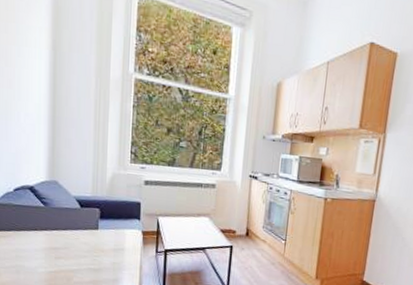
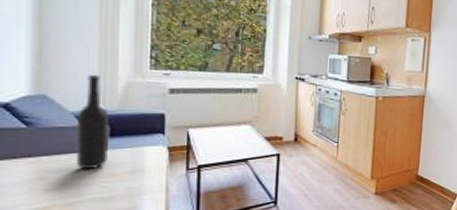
bottle: none [77,166,101,245] -> present [77,75,110,170]

